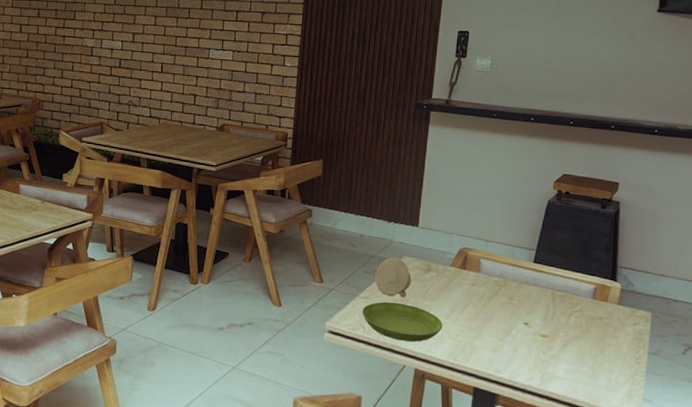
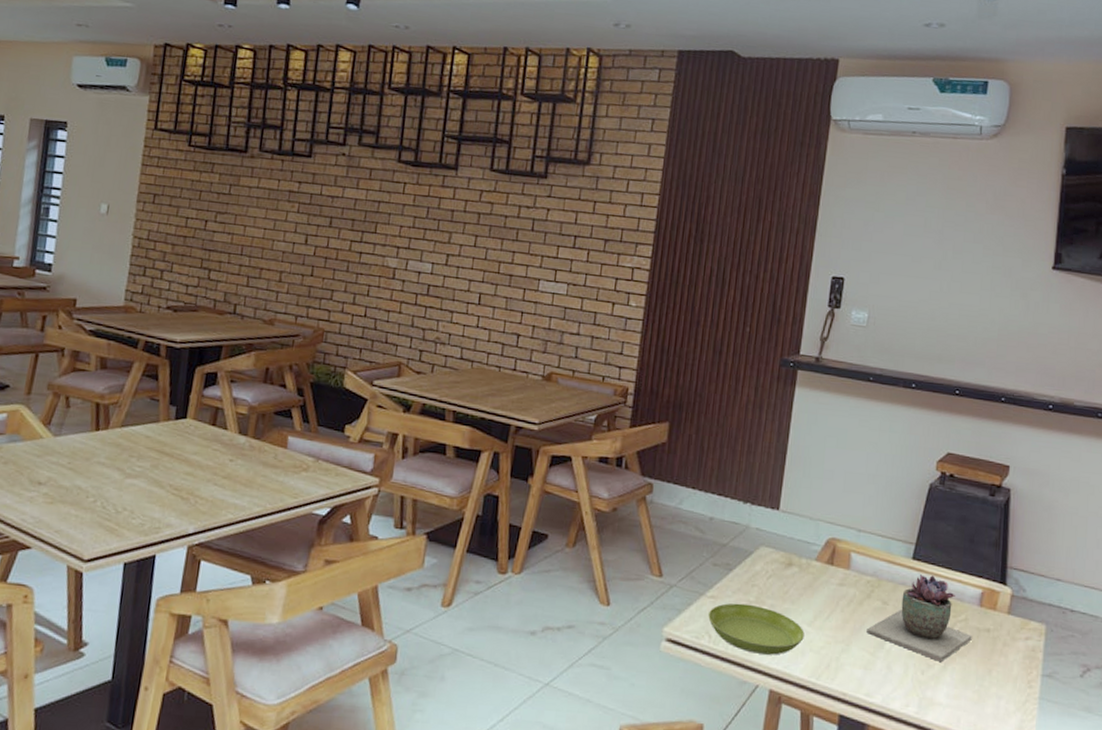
cup: present [375,257,412,297] -> none [725,547,769,598]
succulent plant: none [495,275,587,345] -> present [866,574,972,663]

